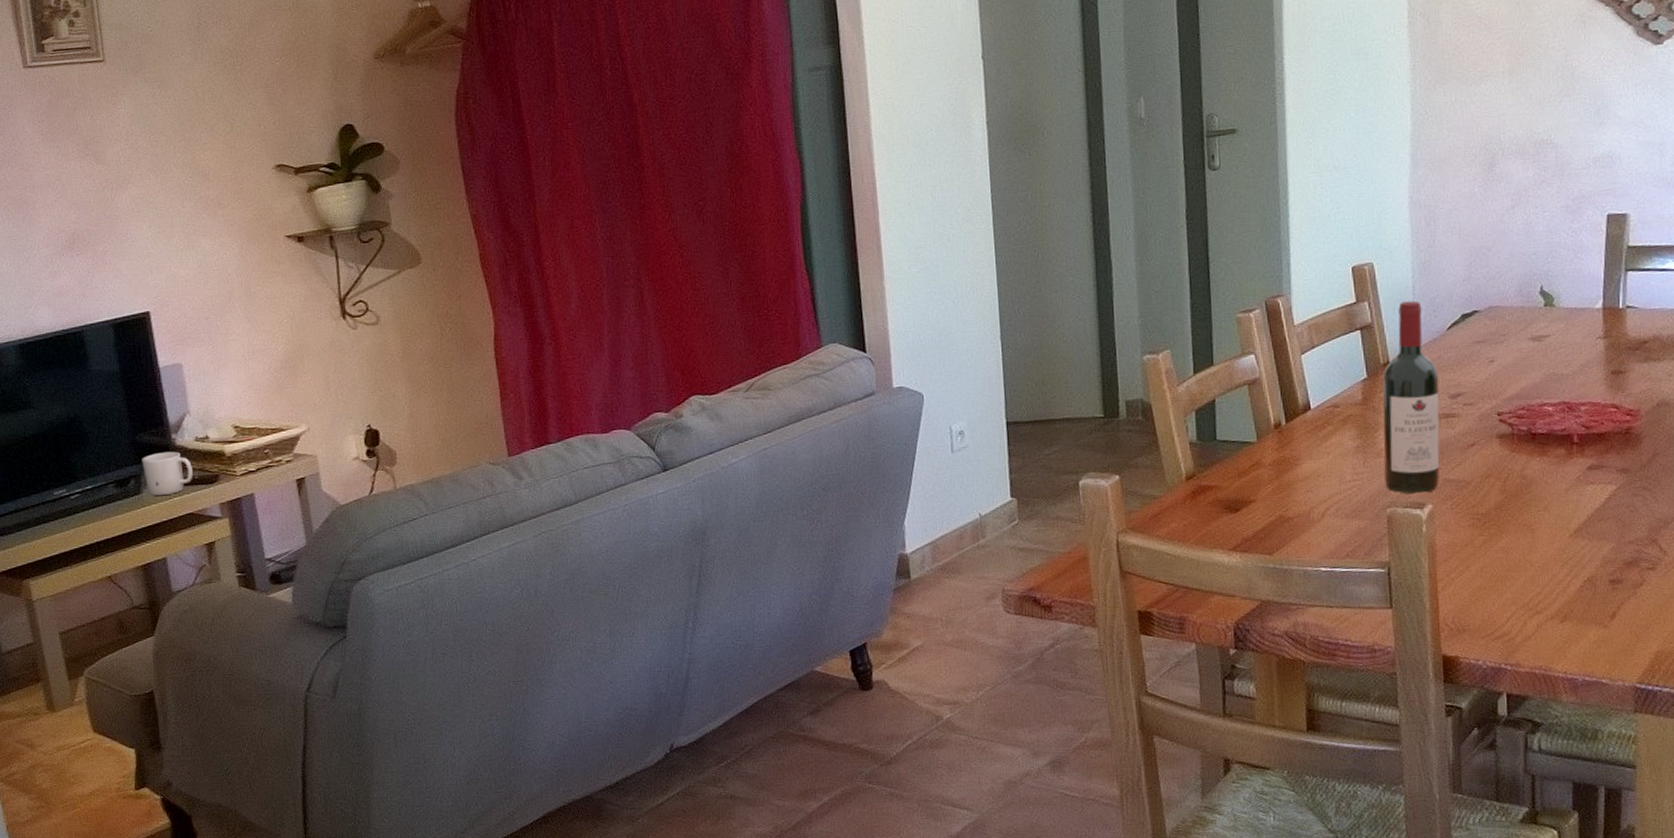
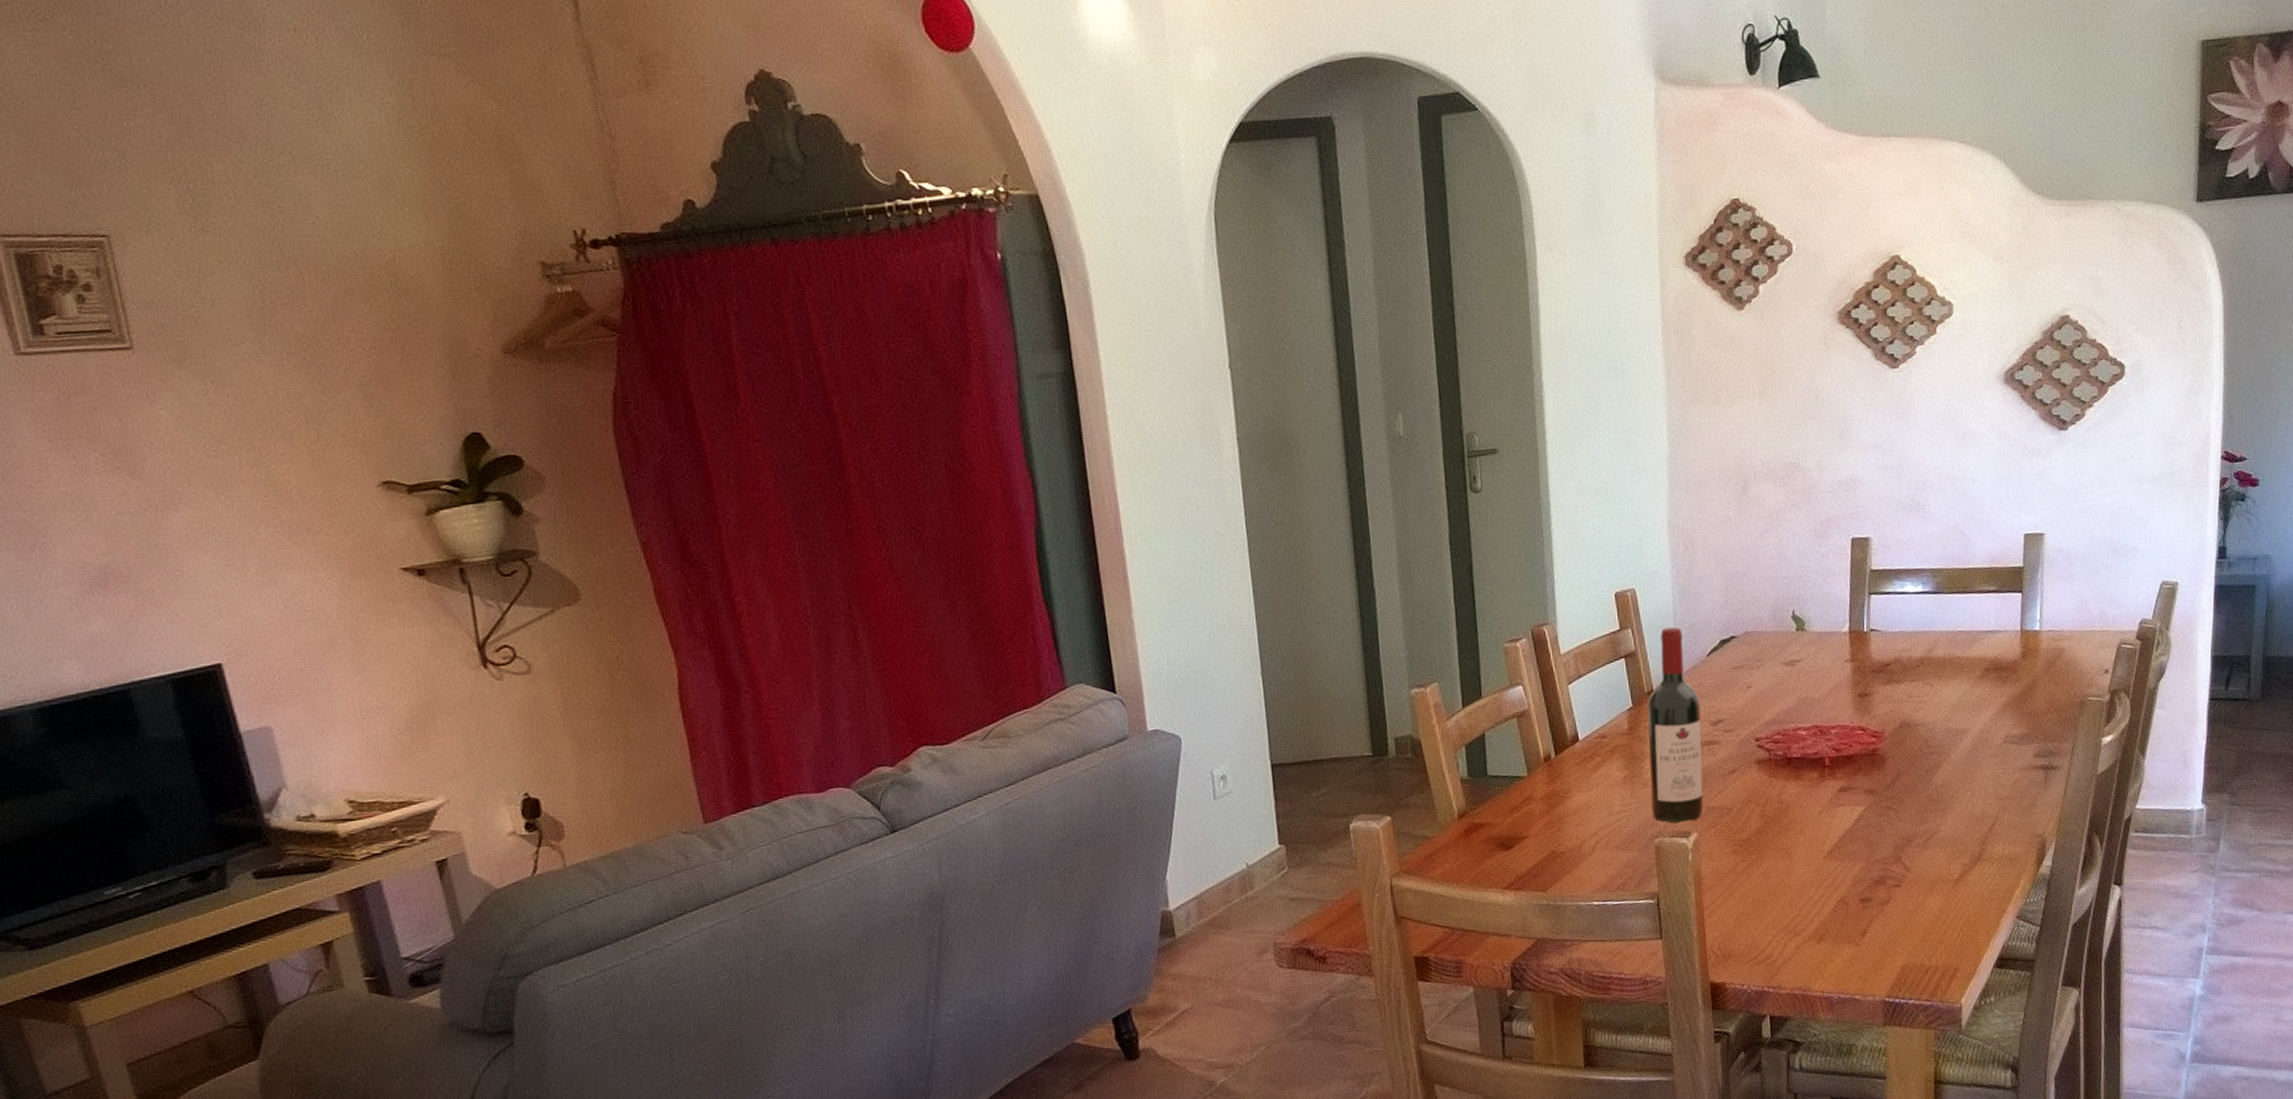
mug: present [142,451,193,496] -> none [225,834,297,890]

